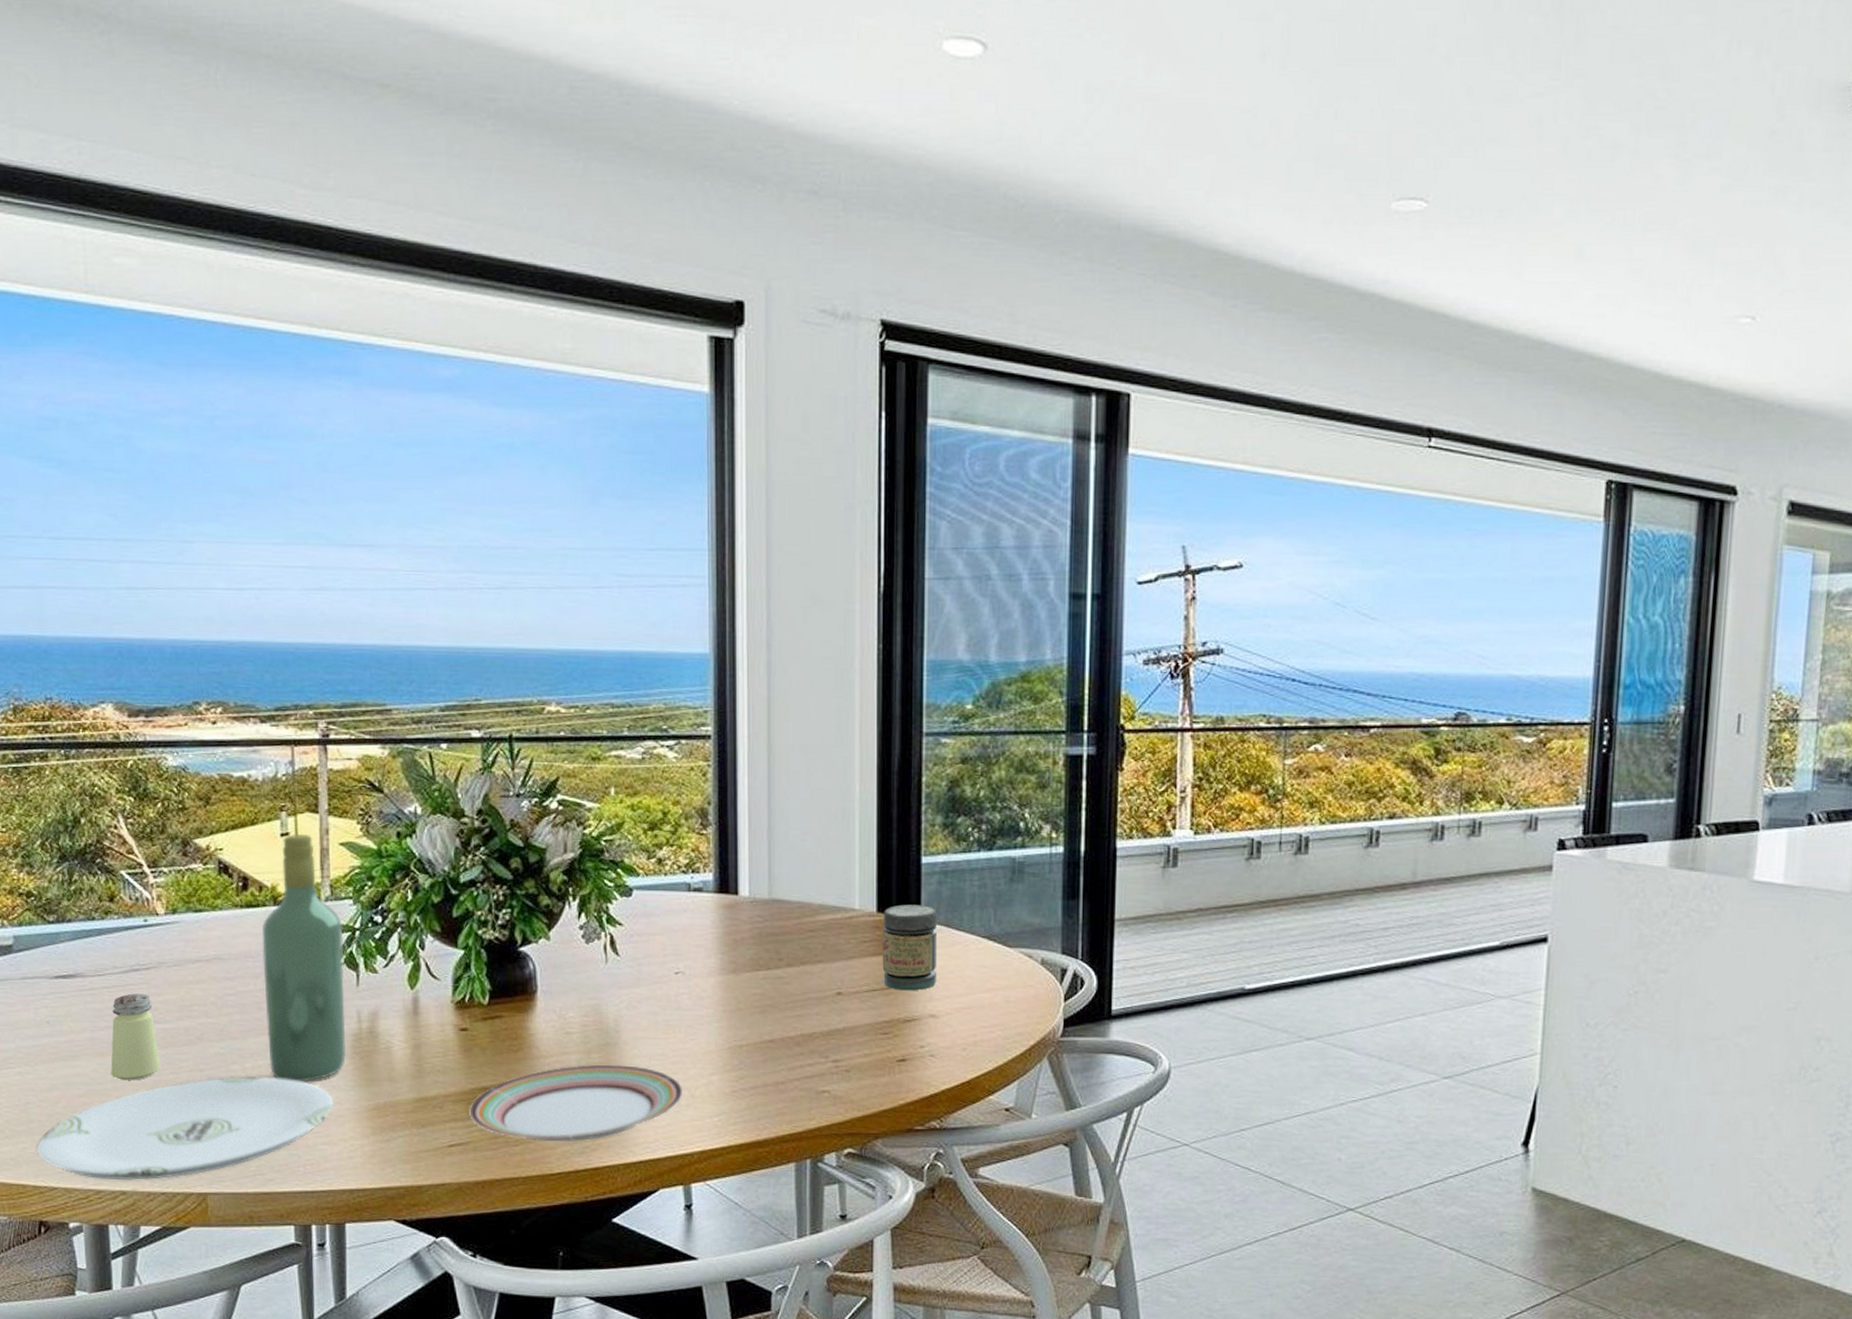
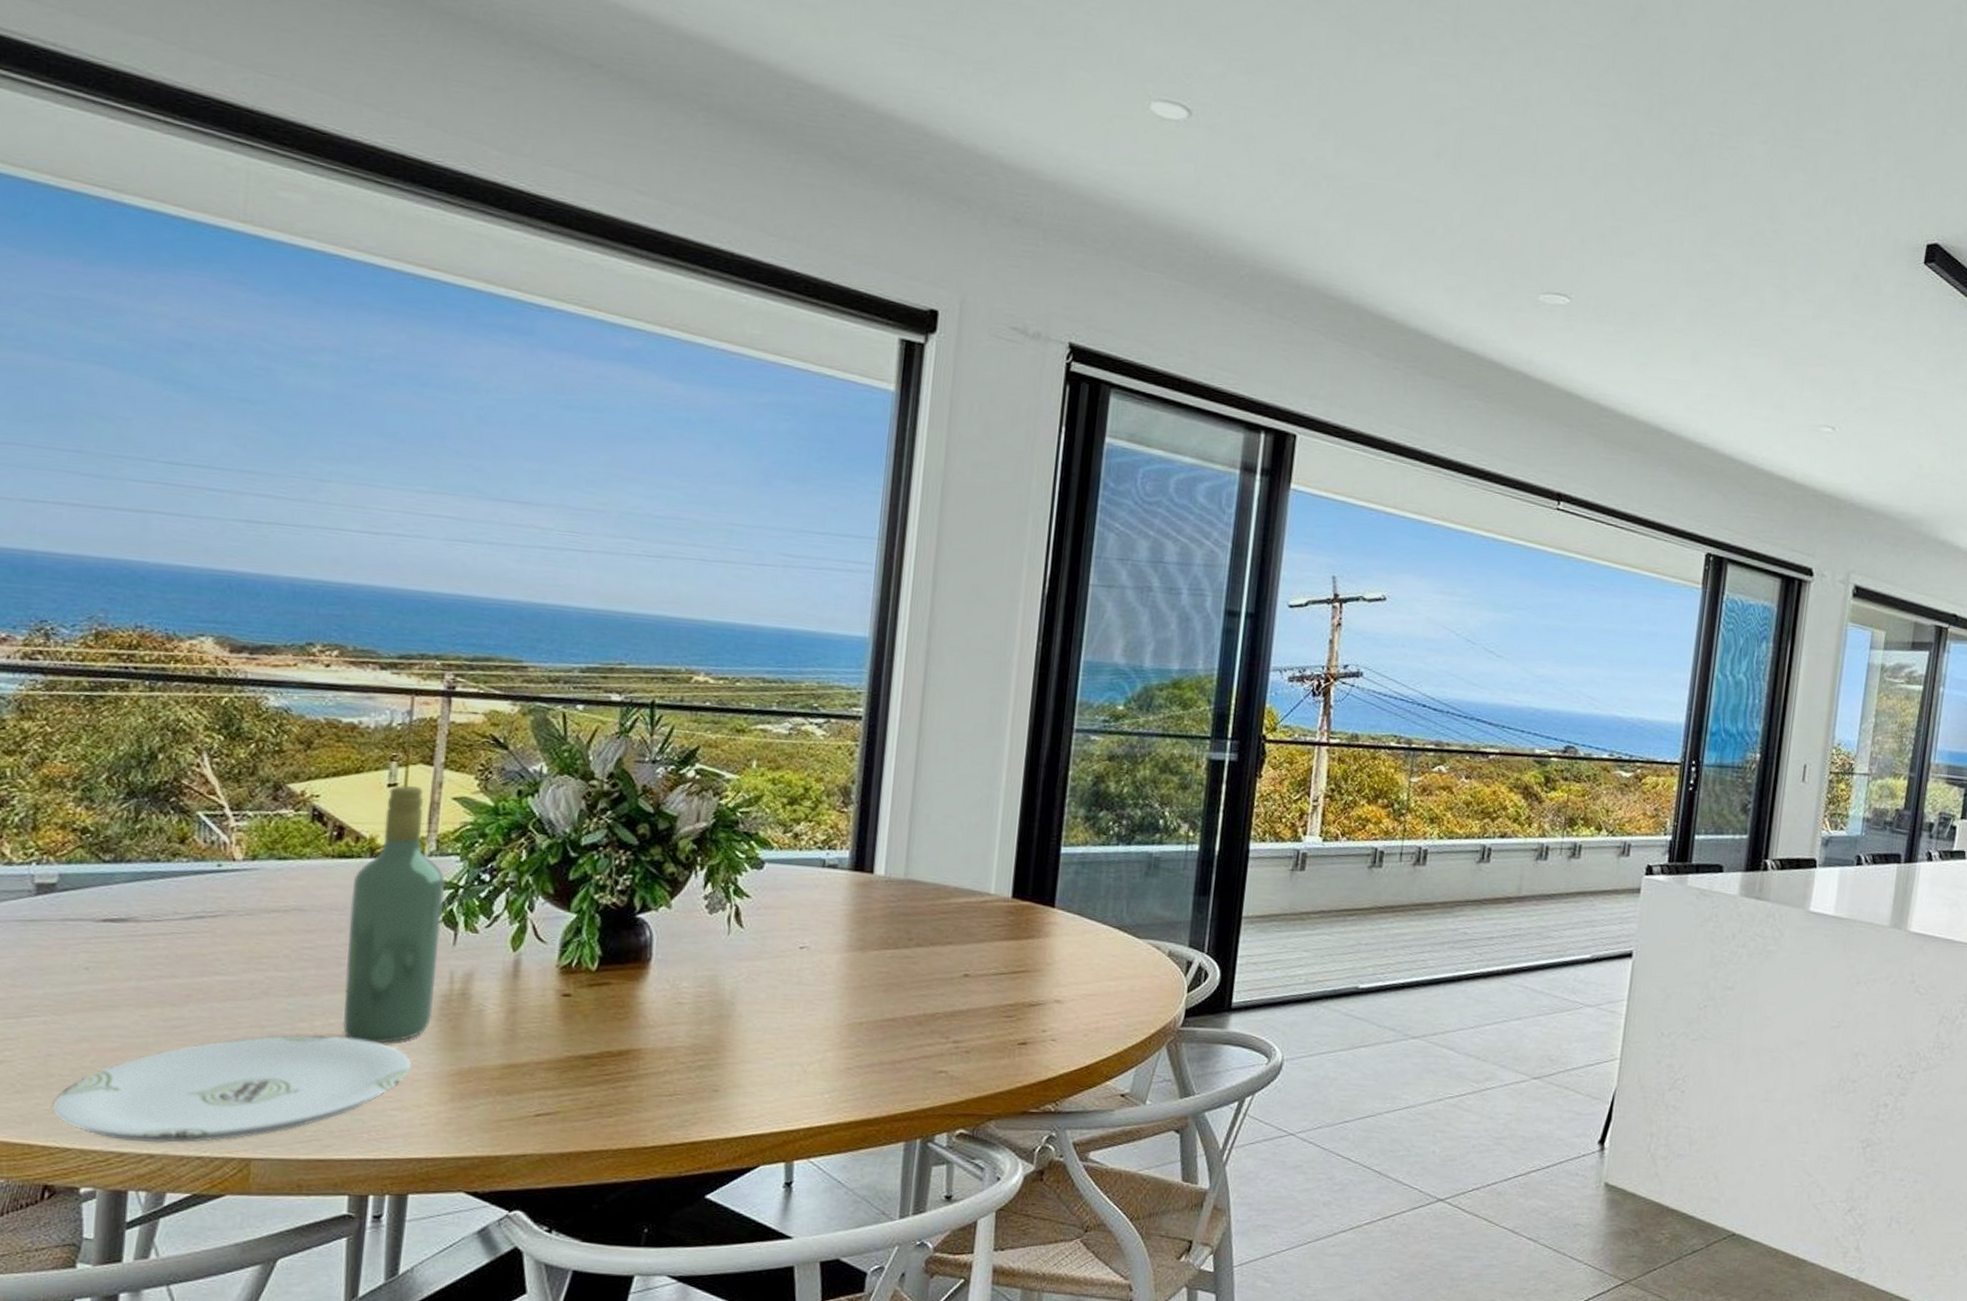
saltshaker: present [110,993,161,1080] -> none [155,941,216,1035]
plate: present [469,1064,683,1142] -> none [562,1035,796,1114]
jar: present [882,904,938,991] -> none [1012,892,1071,976]

